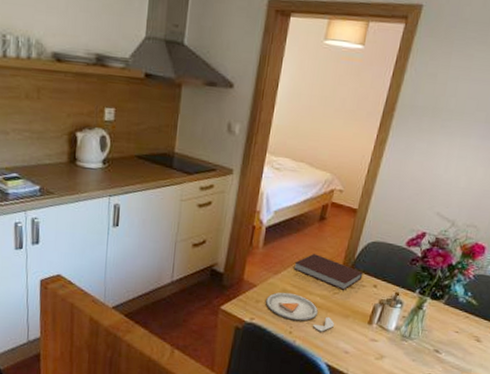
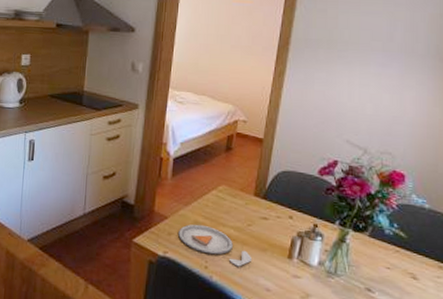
notebook: present [293,254,363,290] -> none [204,184,277,222]

